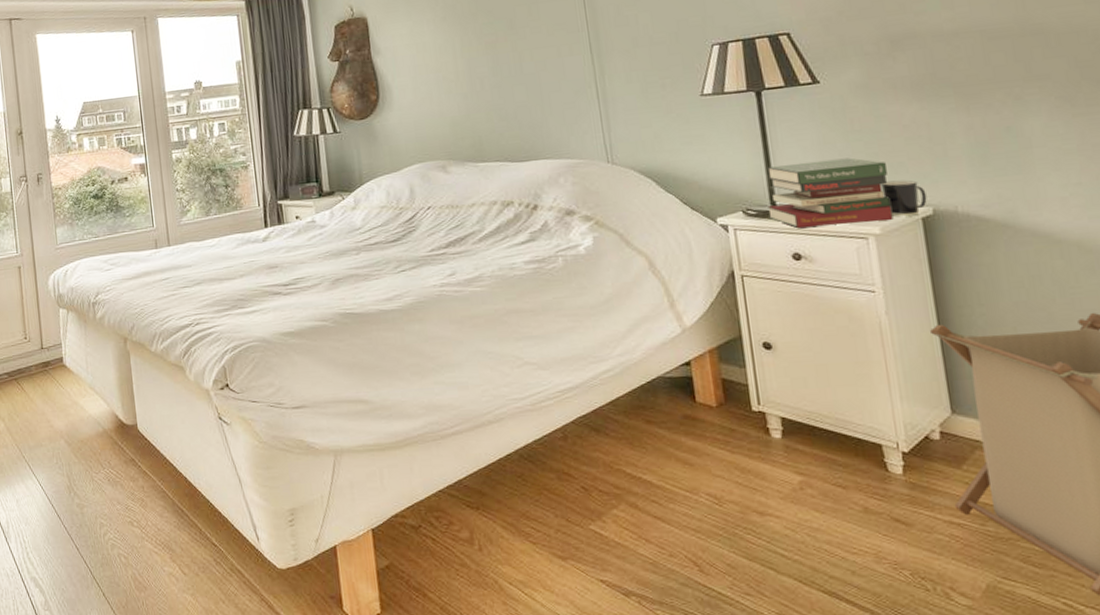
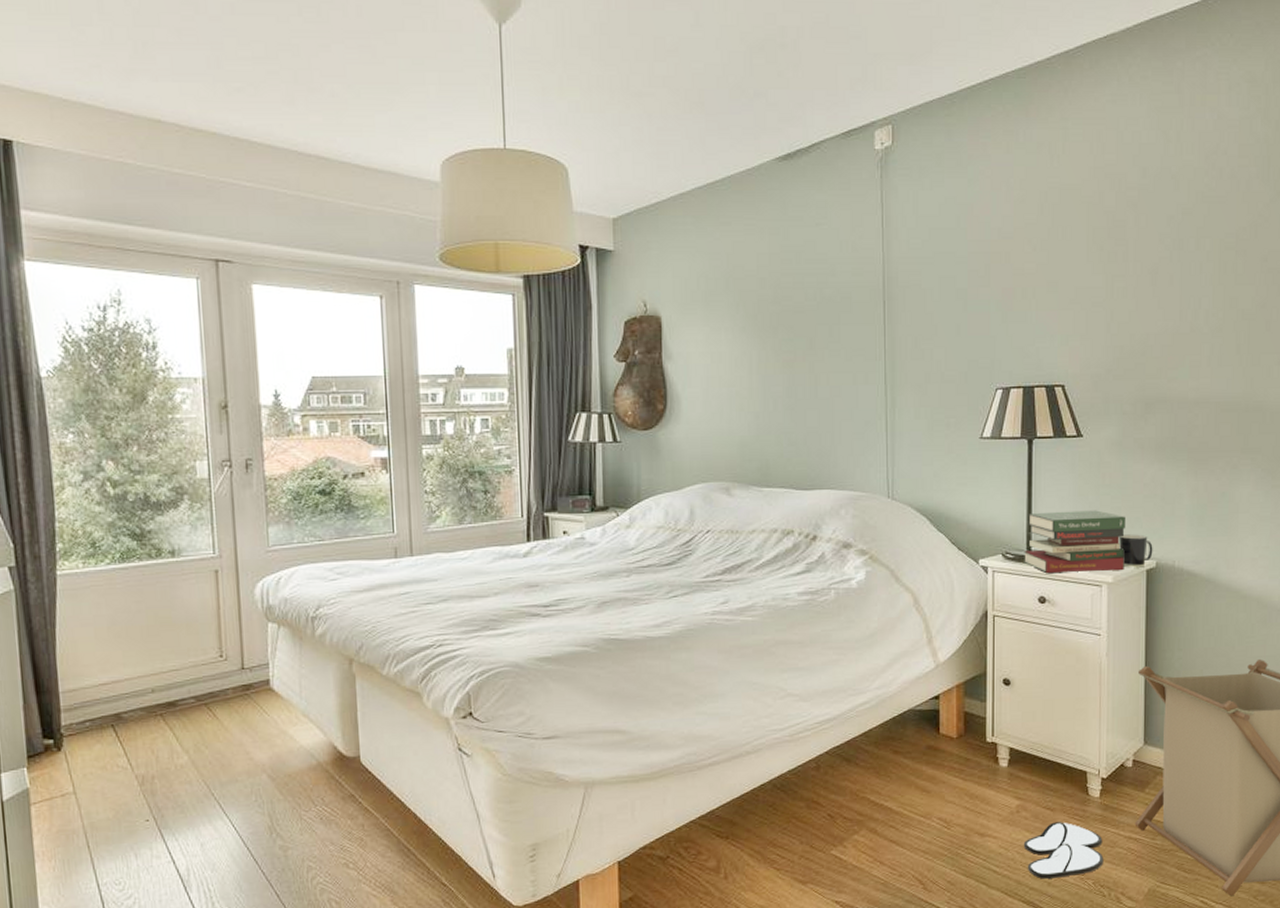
slippers: none [813,501,921,567] -> present [1023,822,1104,879]

